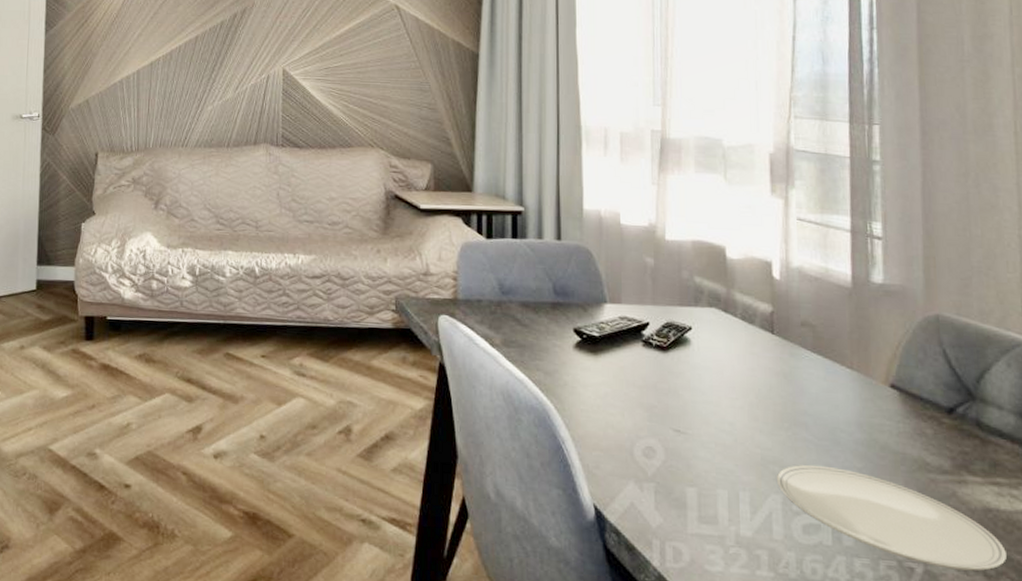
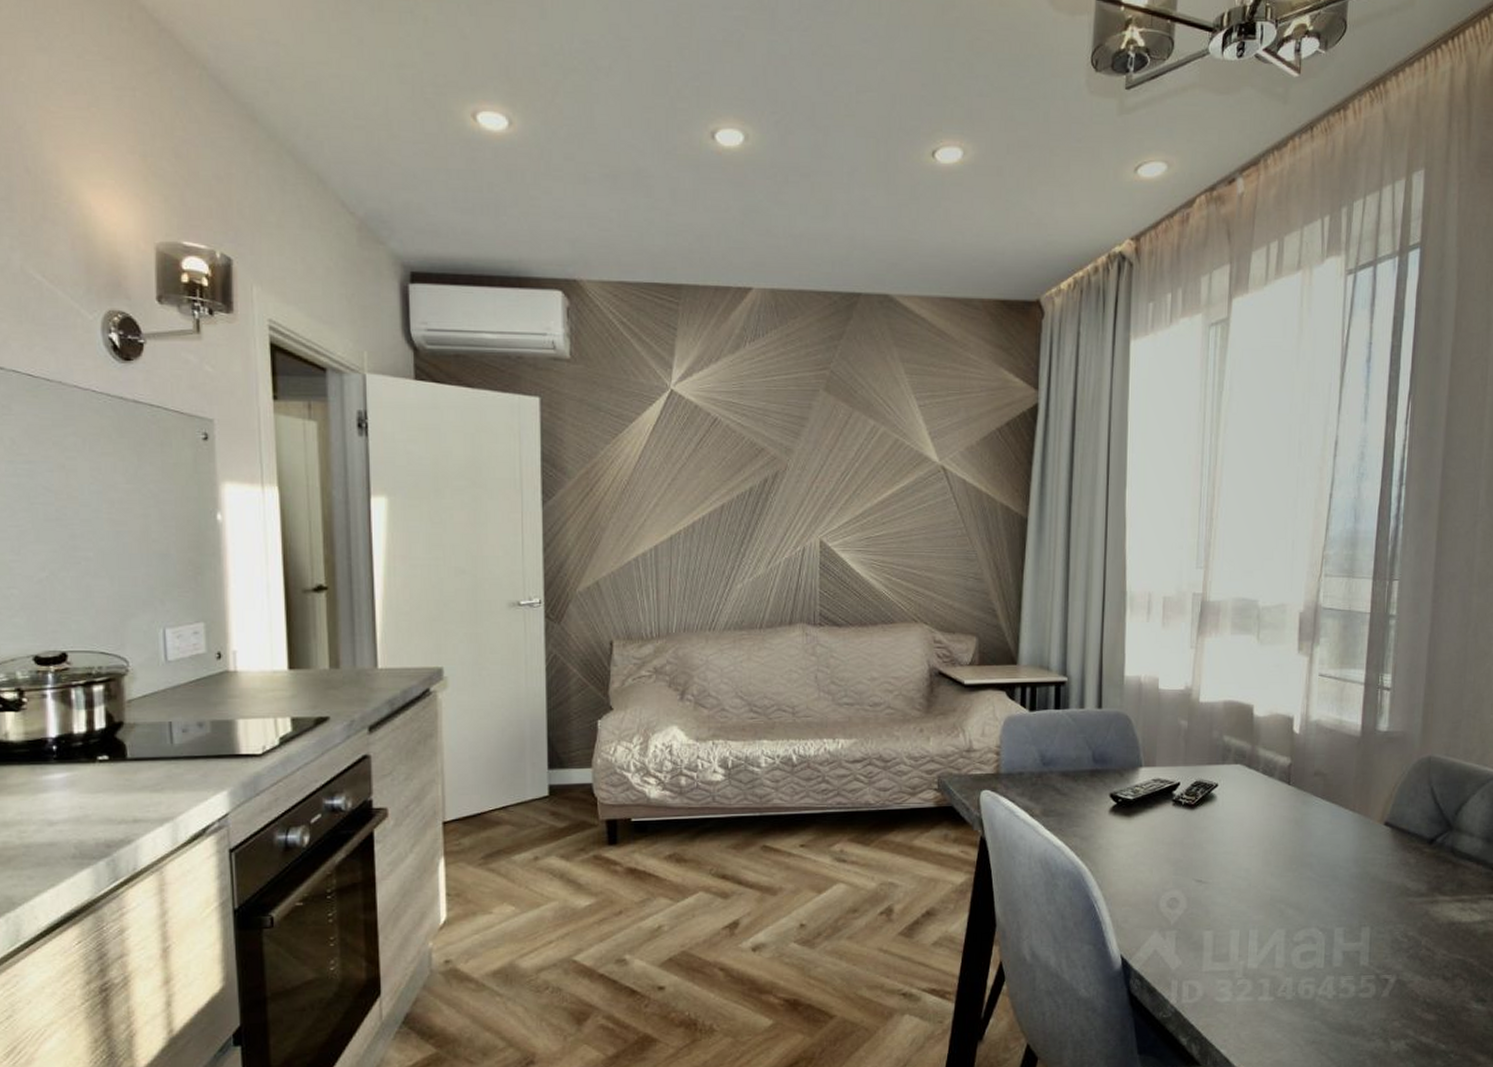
plate: present [776,464,1007,572] -> none [1281,899,1462,977]

